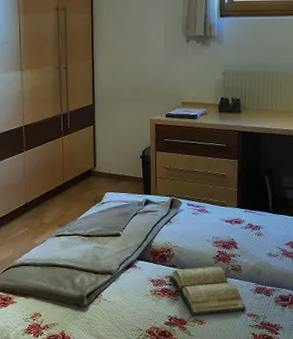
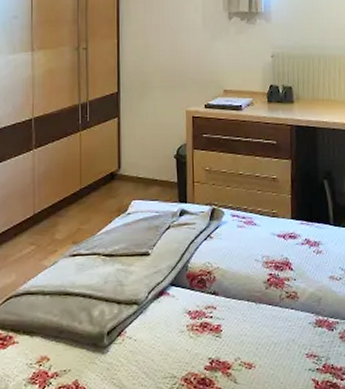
diary: present [169,266,247,316] -> none [210,293,305,357]

